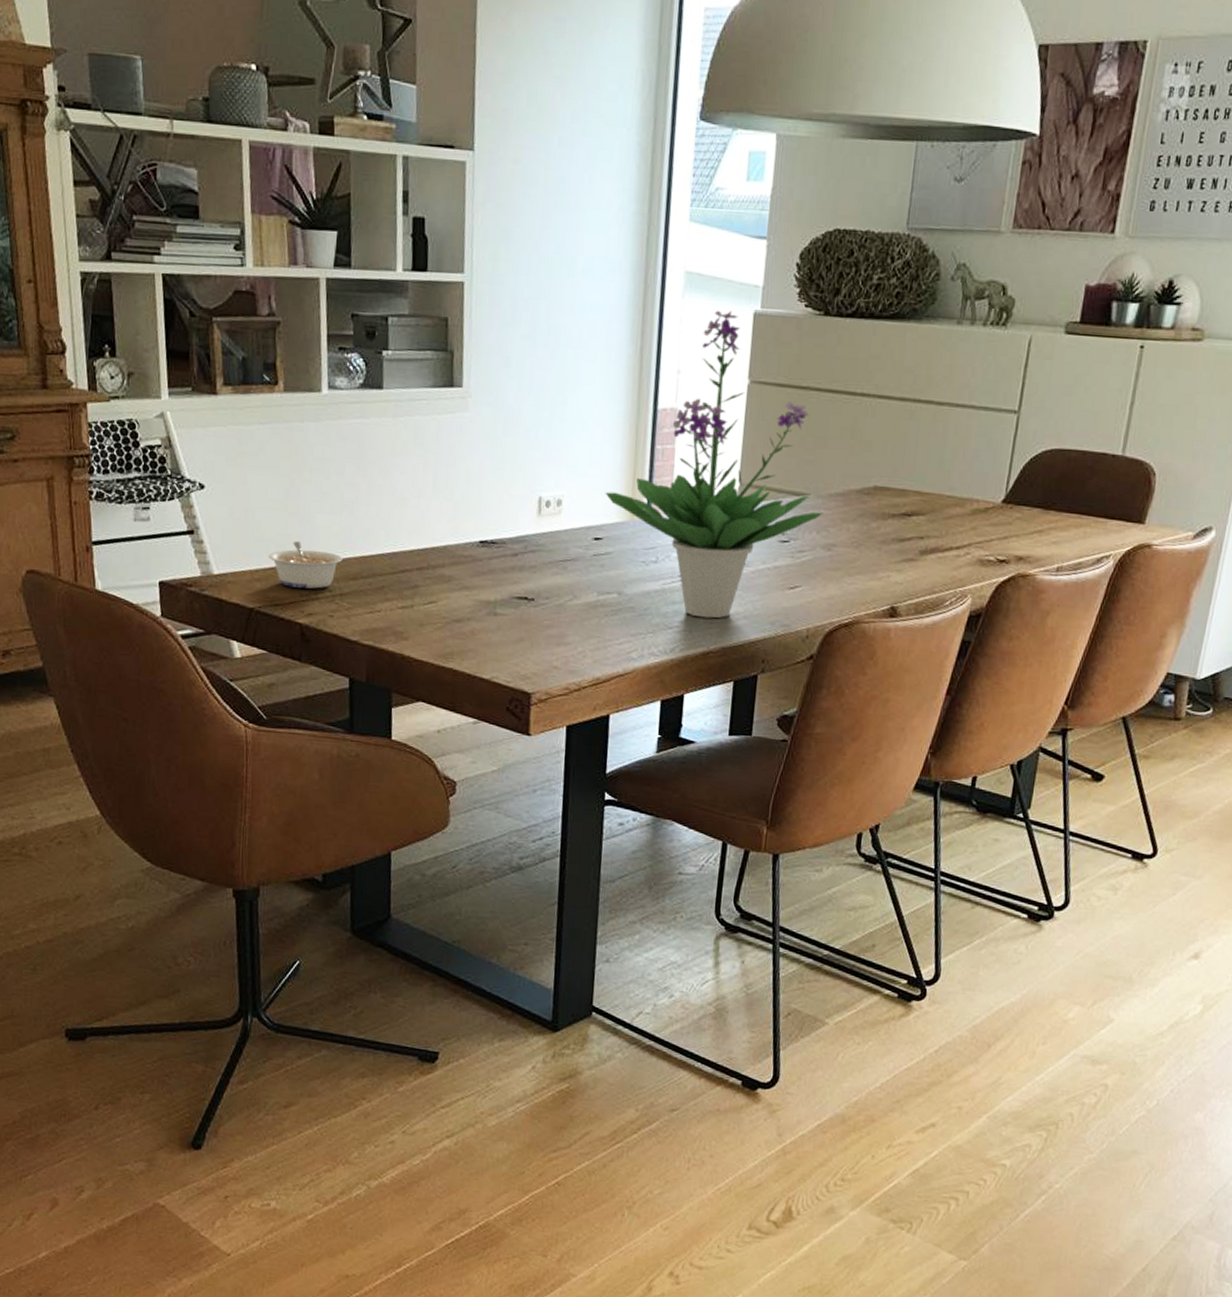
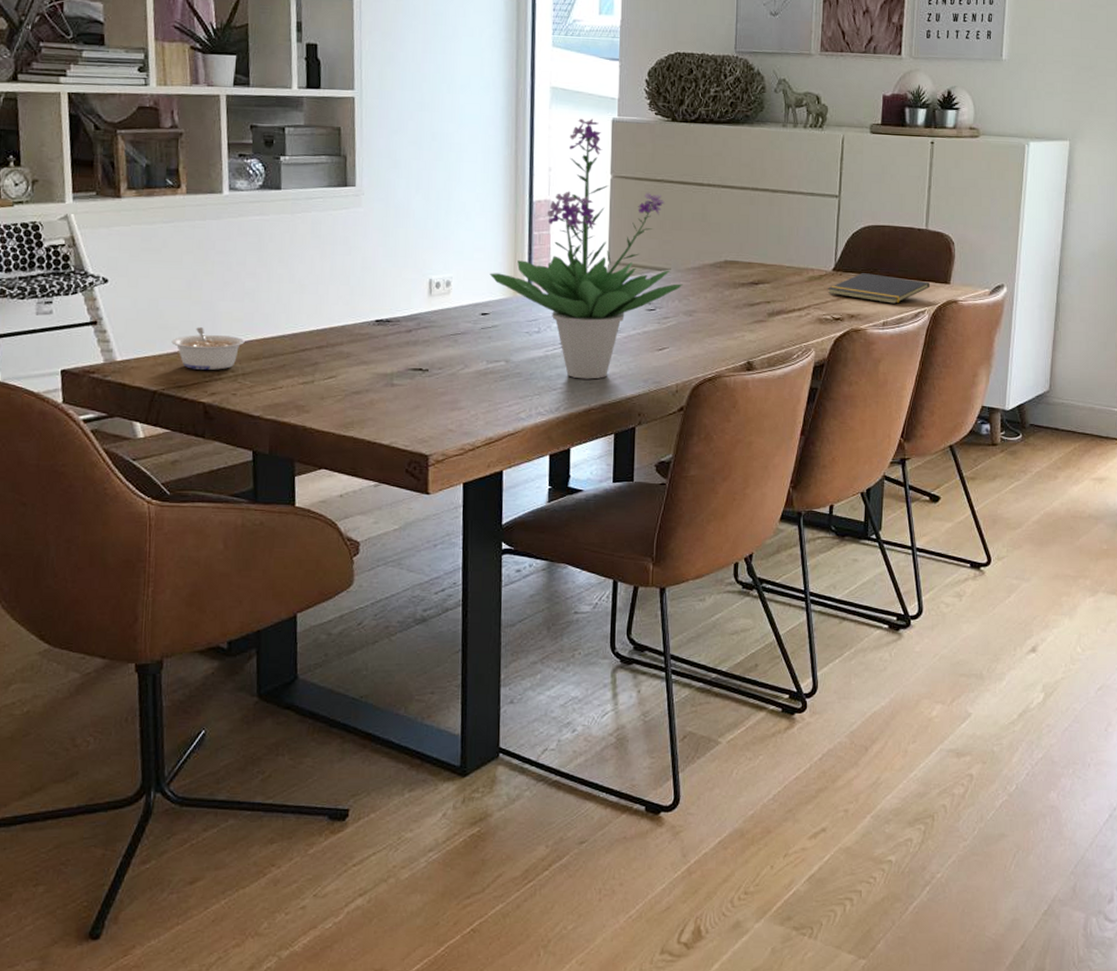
notepad: none [993,507,1119,546] -> present [827,273,929,304]

